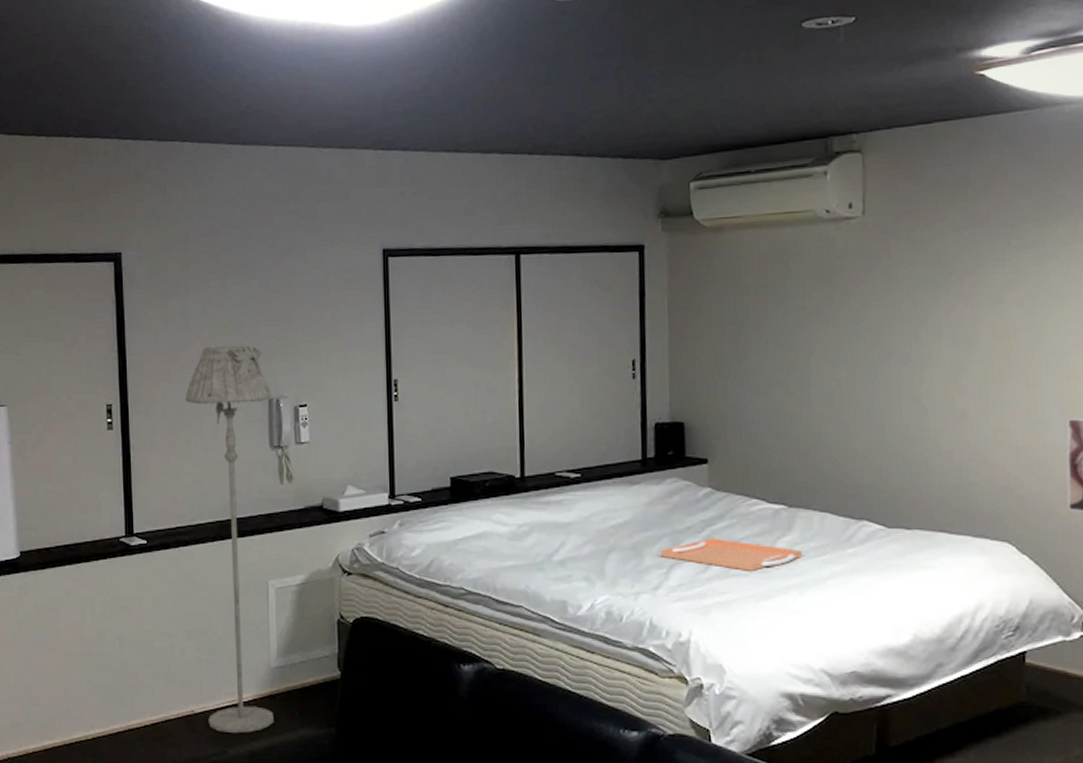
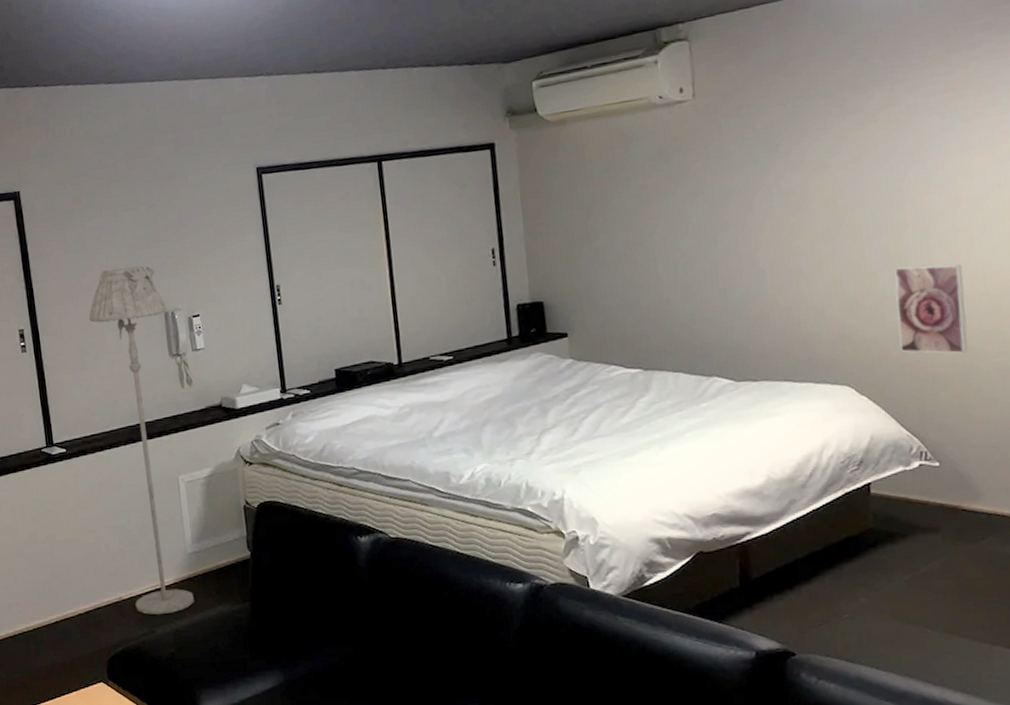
serving tray: present [659,538,802,571] -> none [530,403,660,432]

